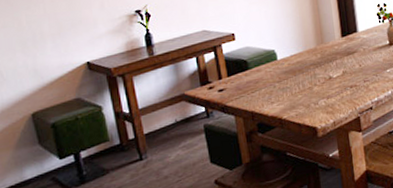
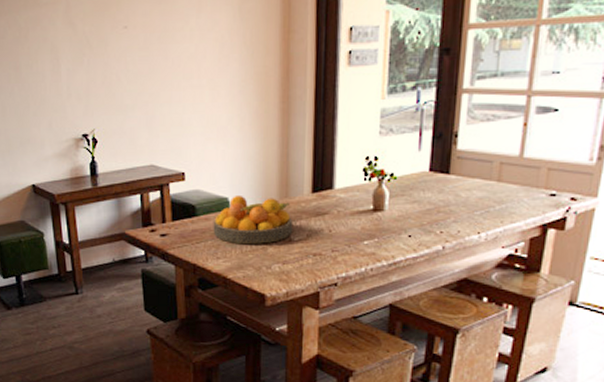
fruit bowl: none [264,45,332,88] -> present [213,194,293,244]

